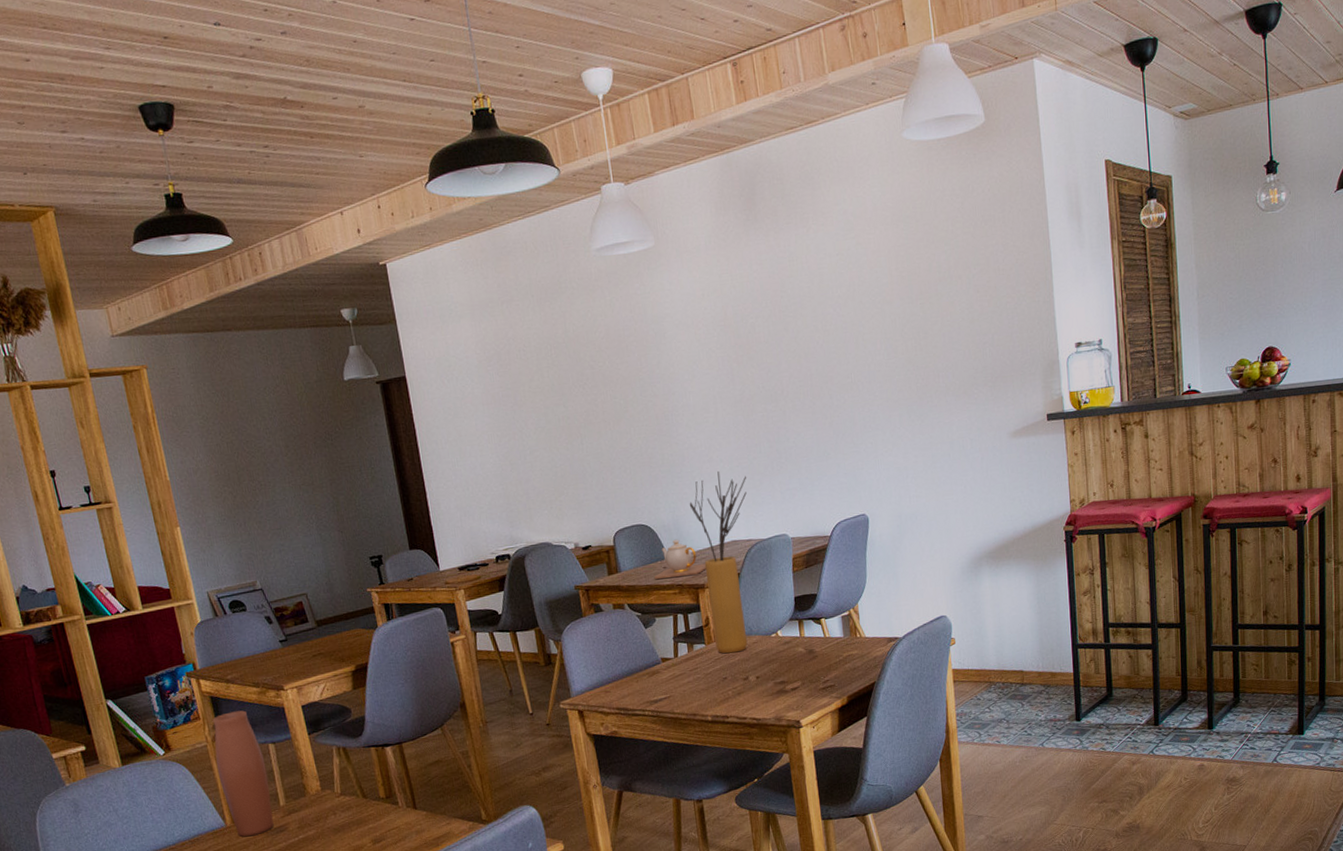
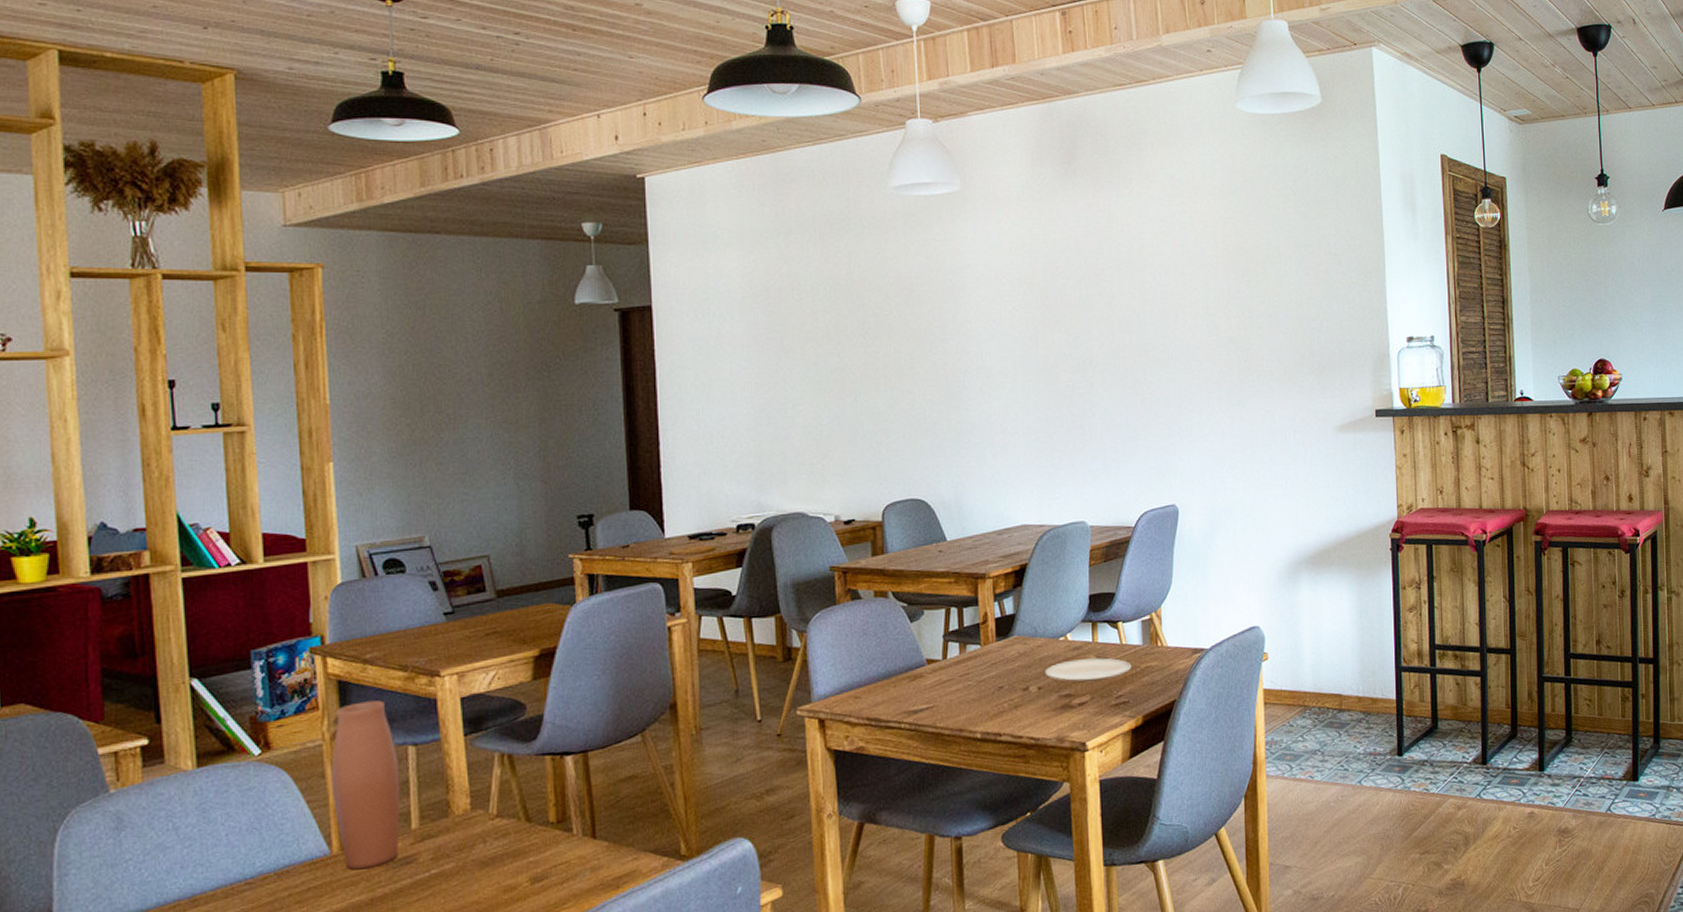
teapot: present [654,539,706,580] -> none [926,519,989,565]
vase: present [689,471,748,654] -> none [975,445,1045,658]
plate: none [761,649,835,671] -> present [1044,658,1131,683]

